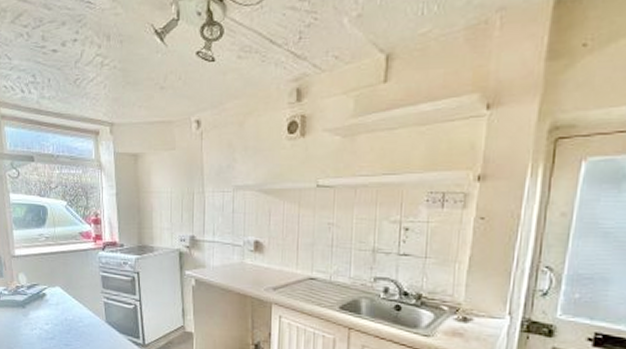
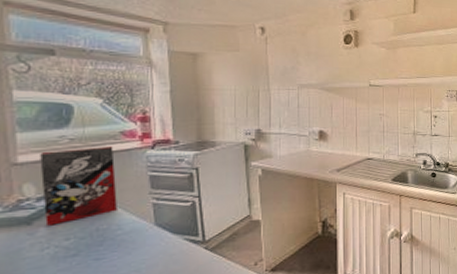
cereal box: none [28,245,79,311] -> present [40,146,117,226]

